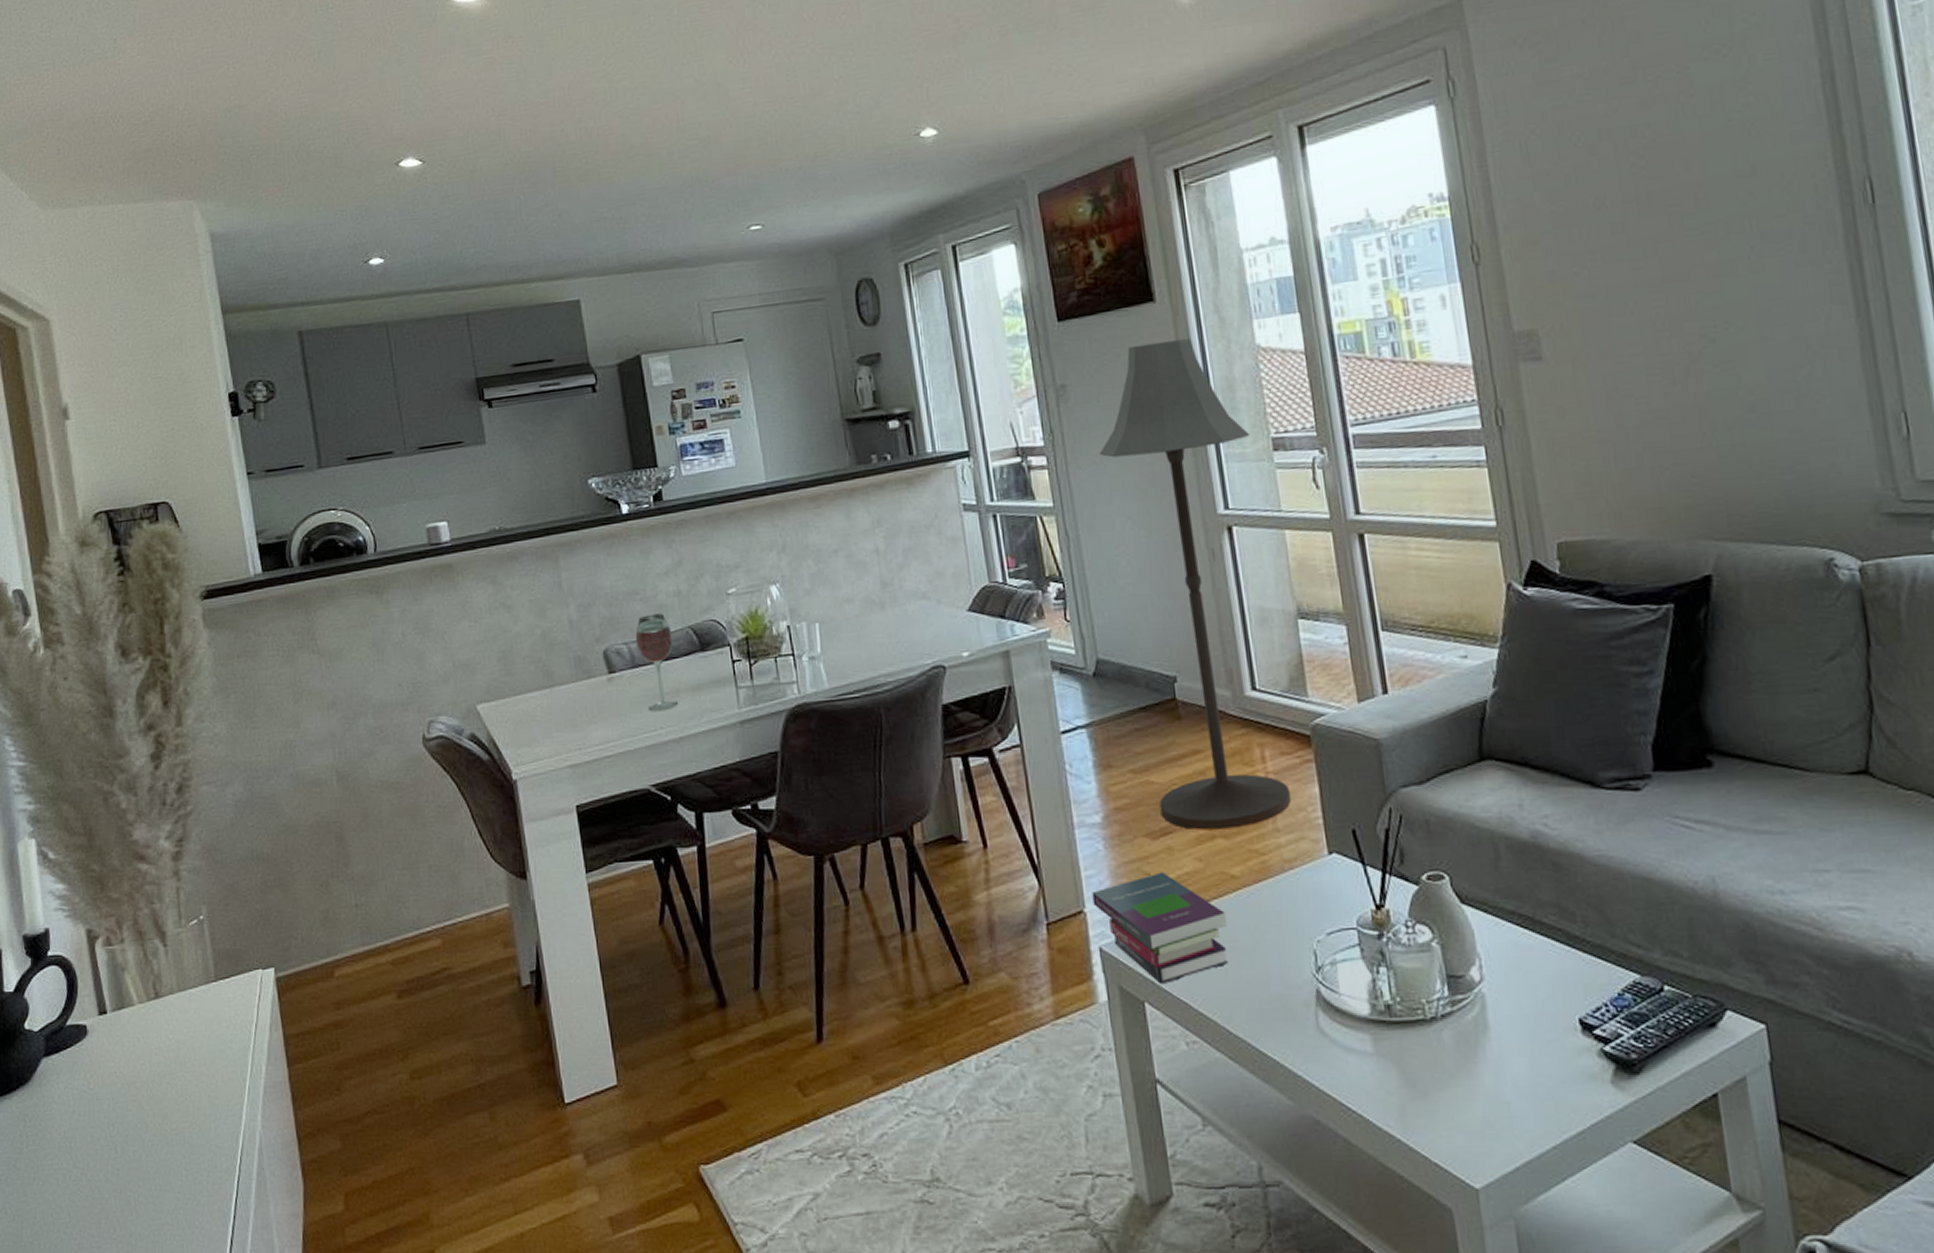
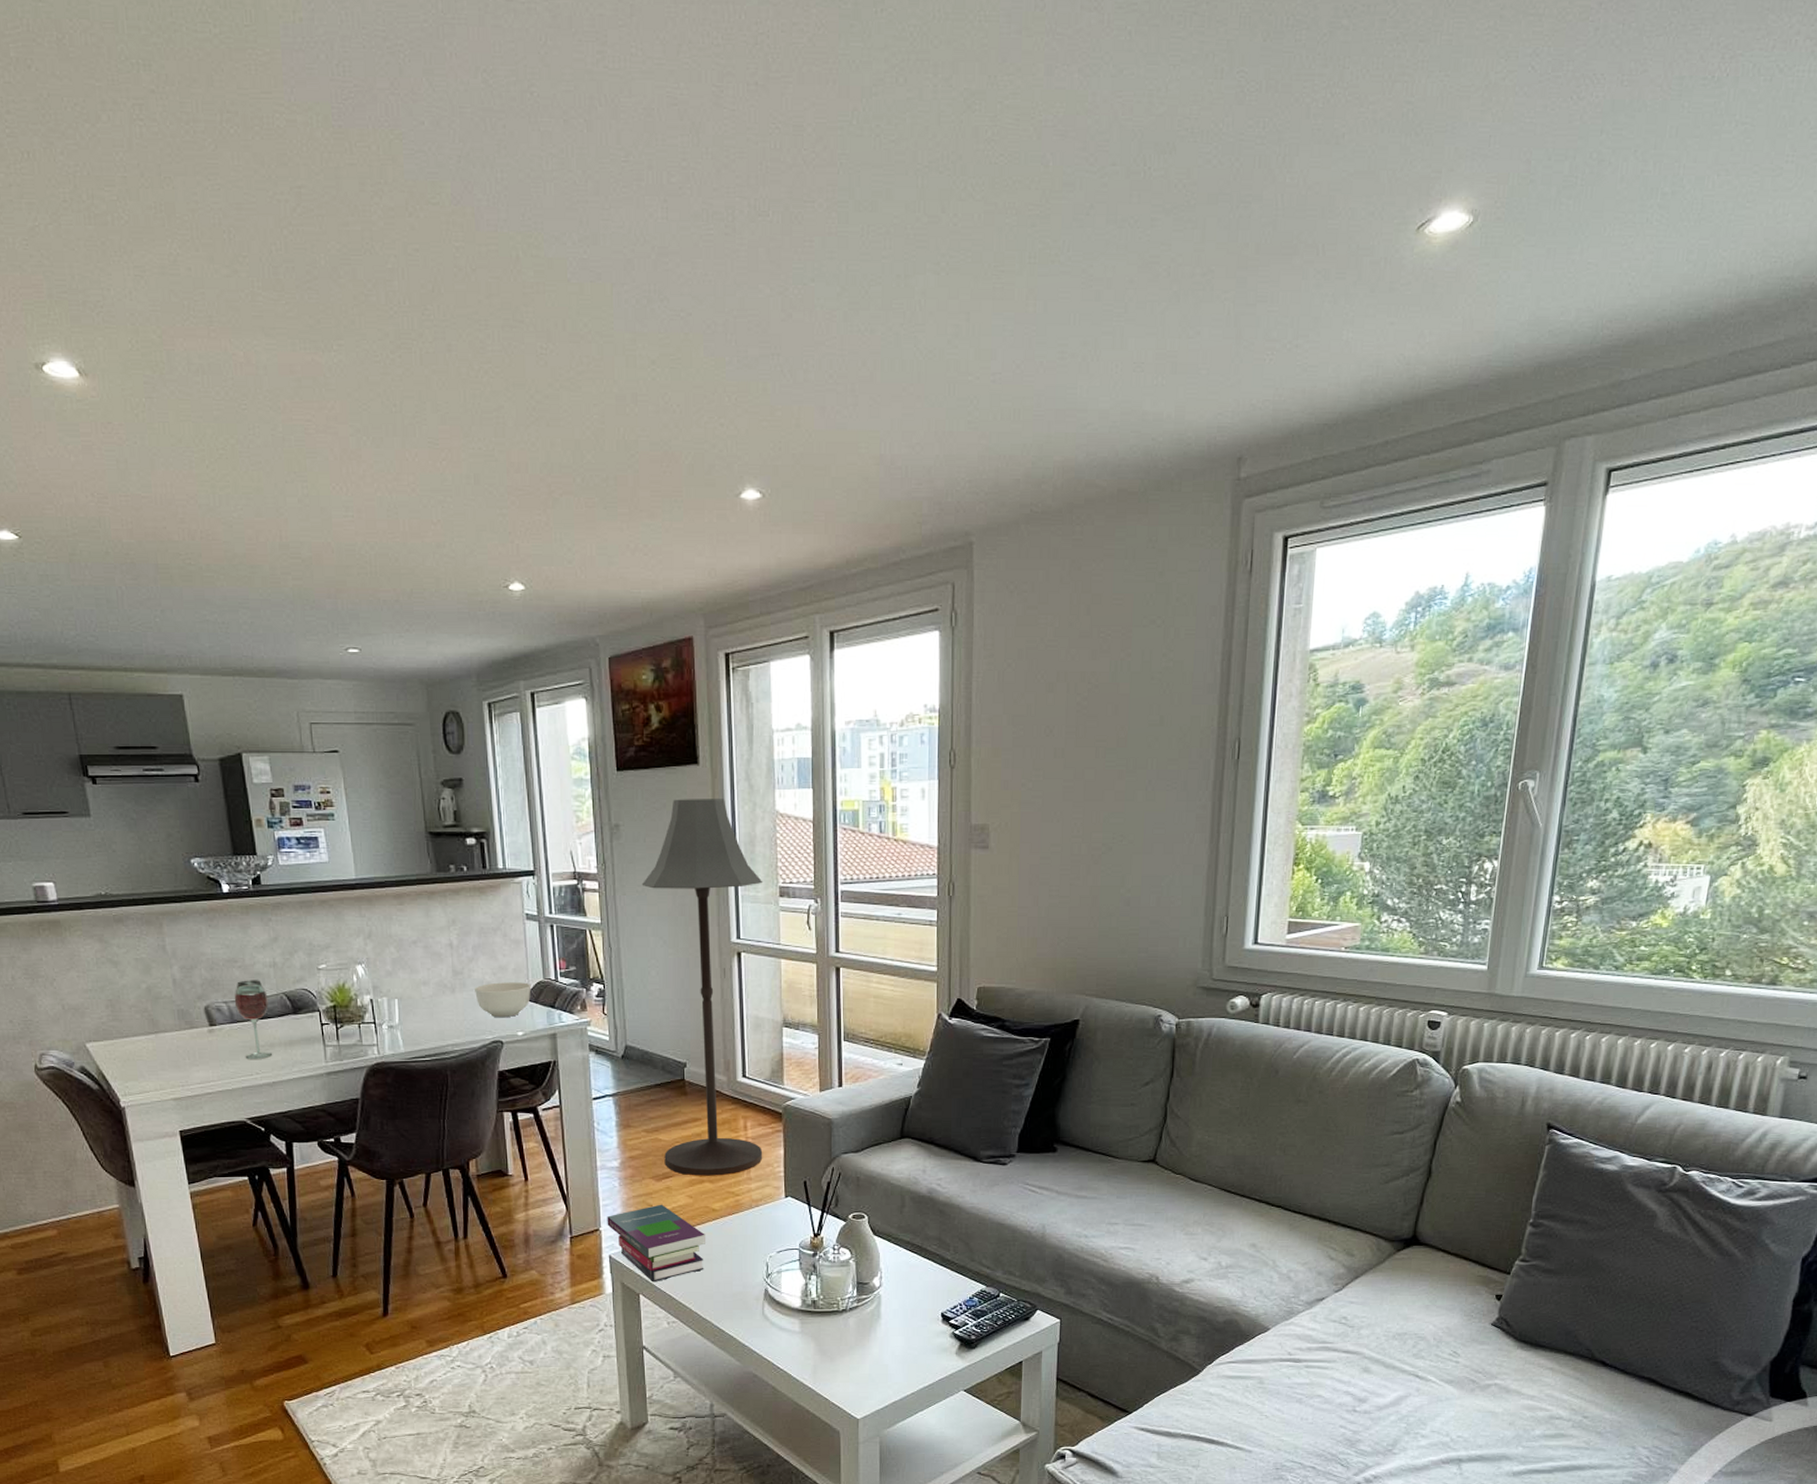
bowl: none [906,589,976,636] -> present [473,982,532,1018]

